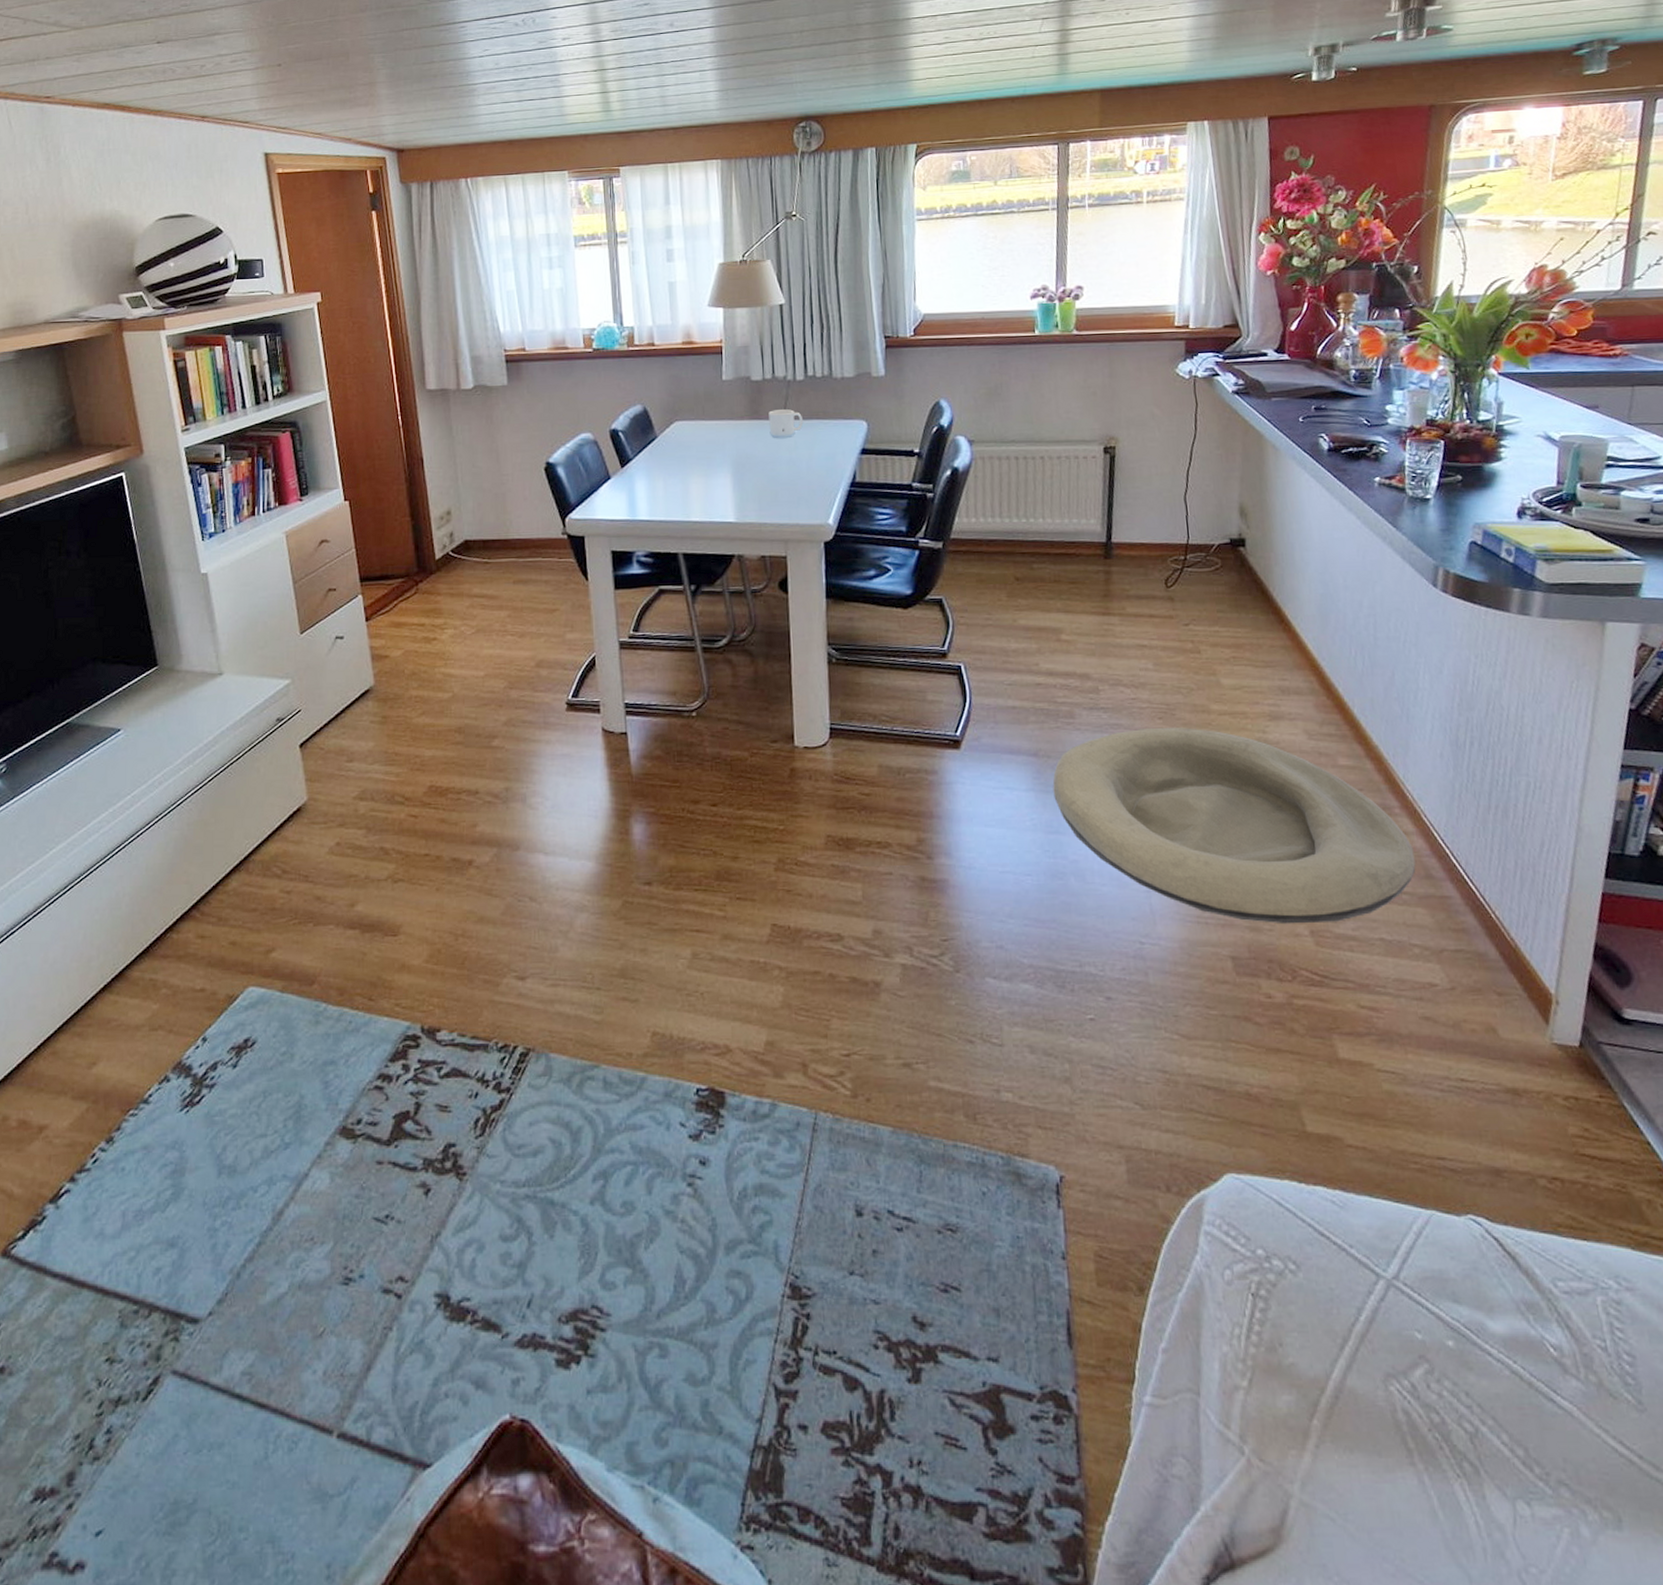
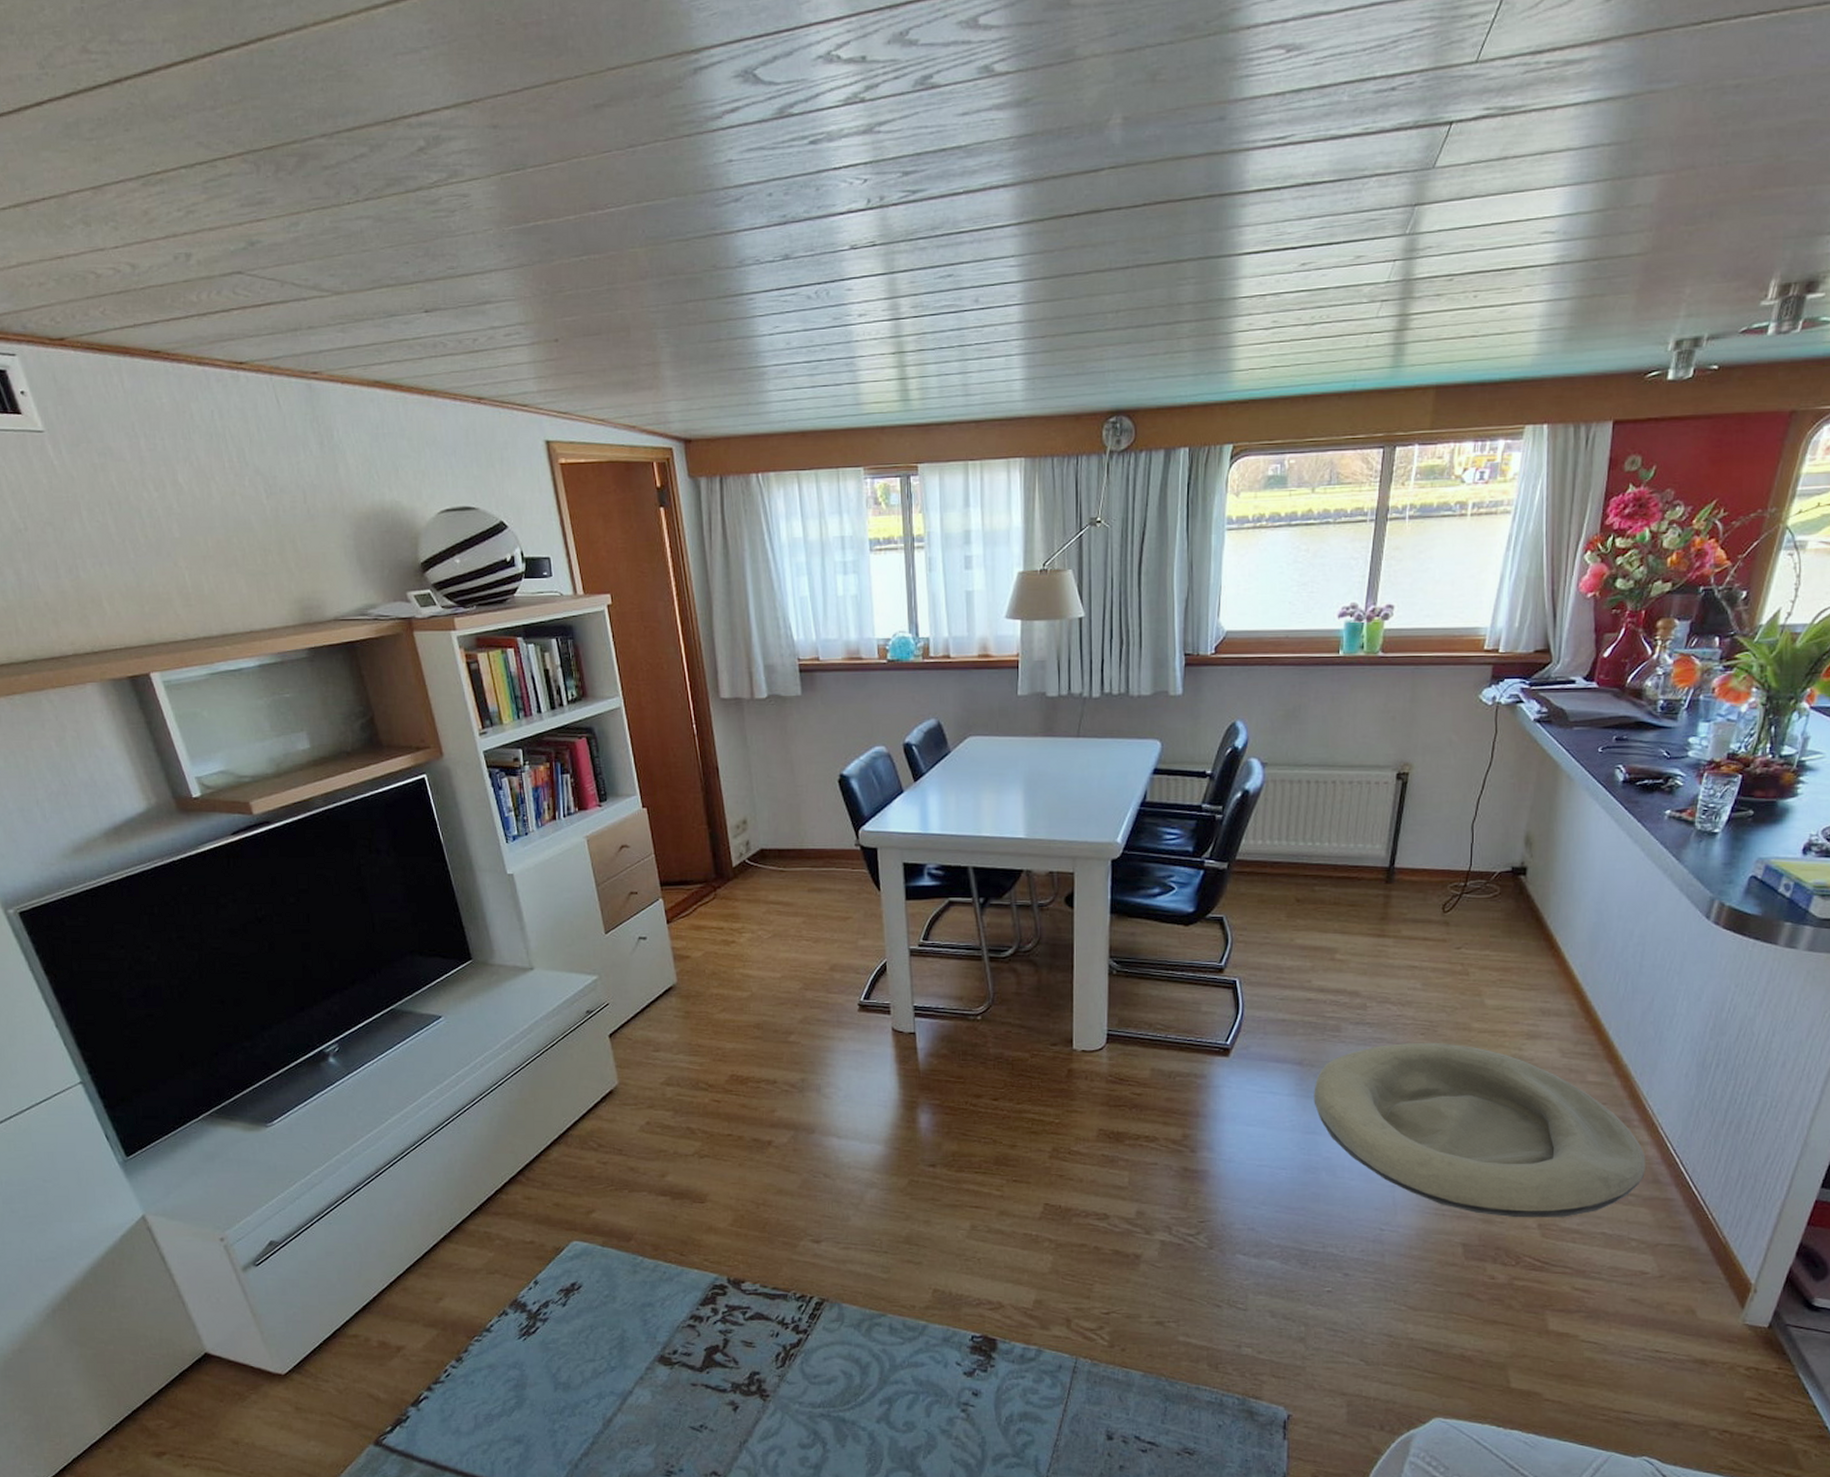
mug: present [768,409,804,439] -> none [1063,727,1098,757]

